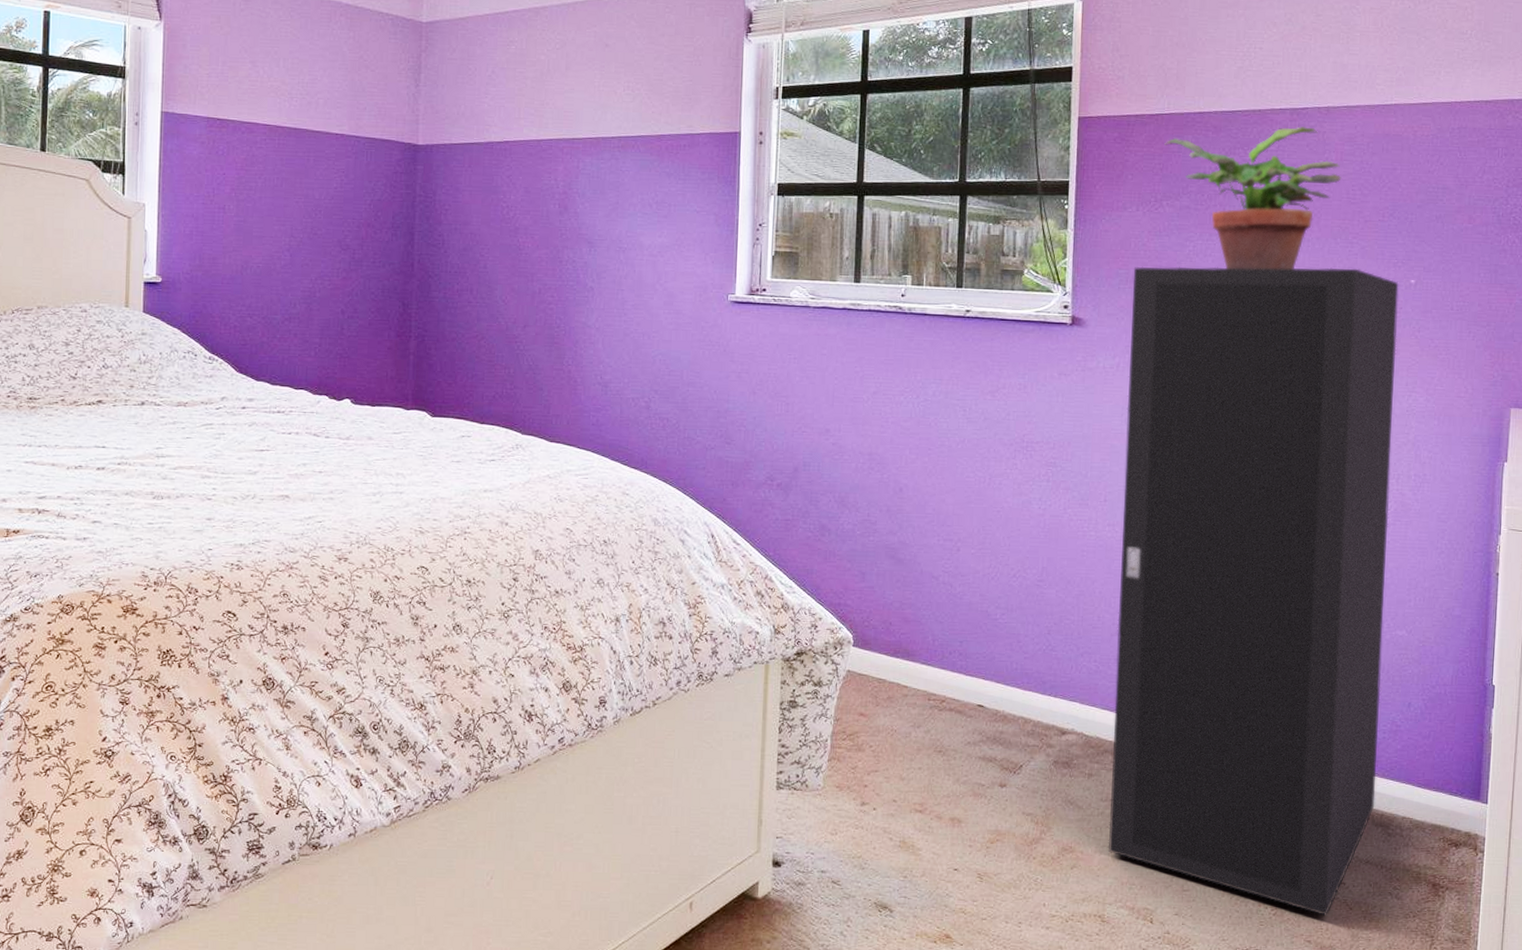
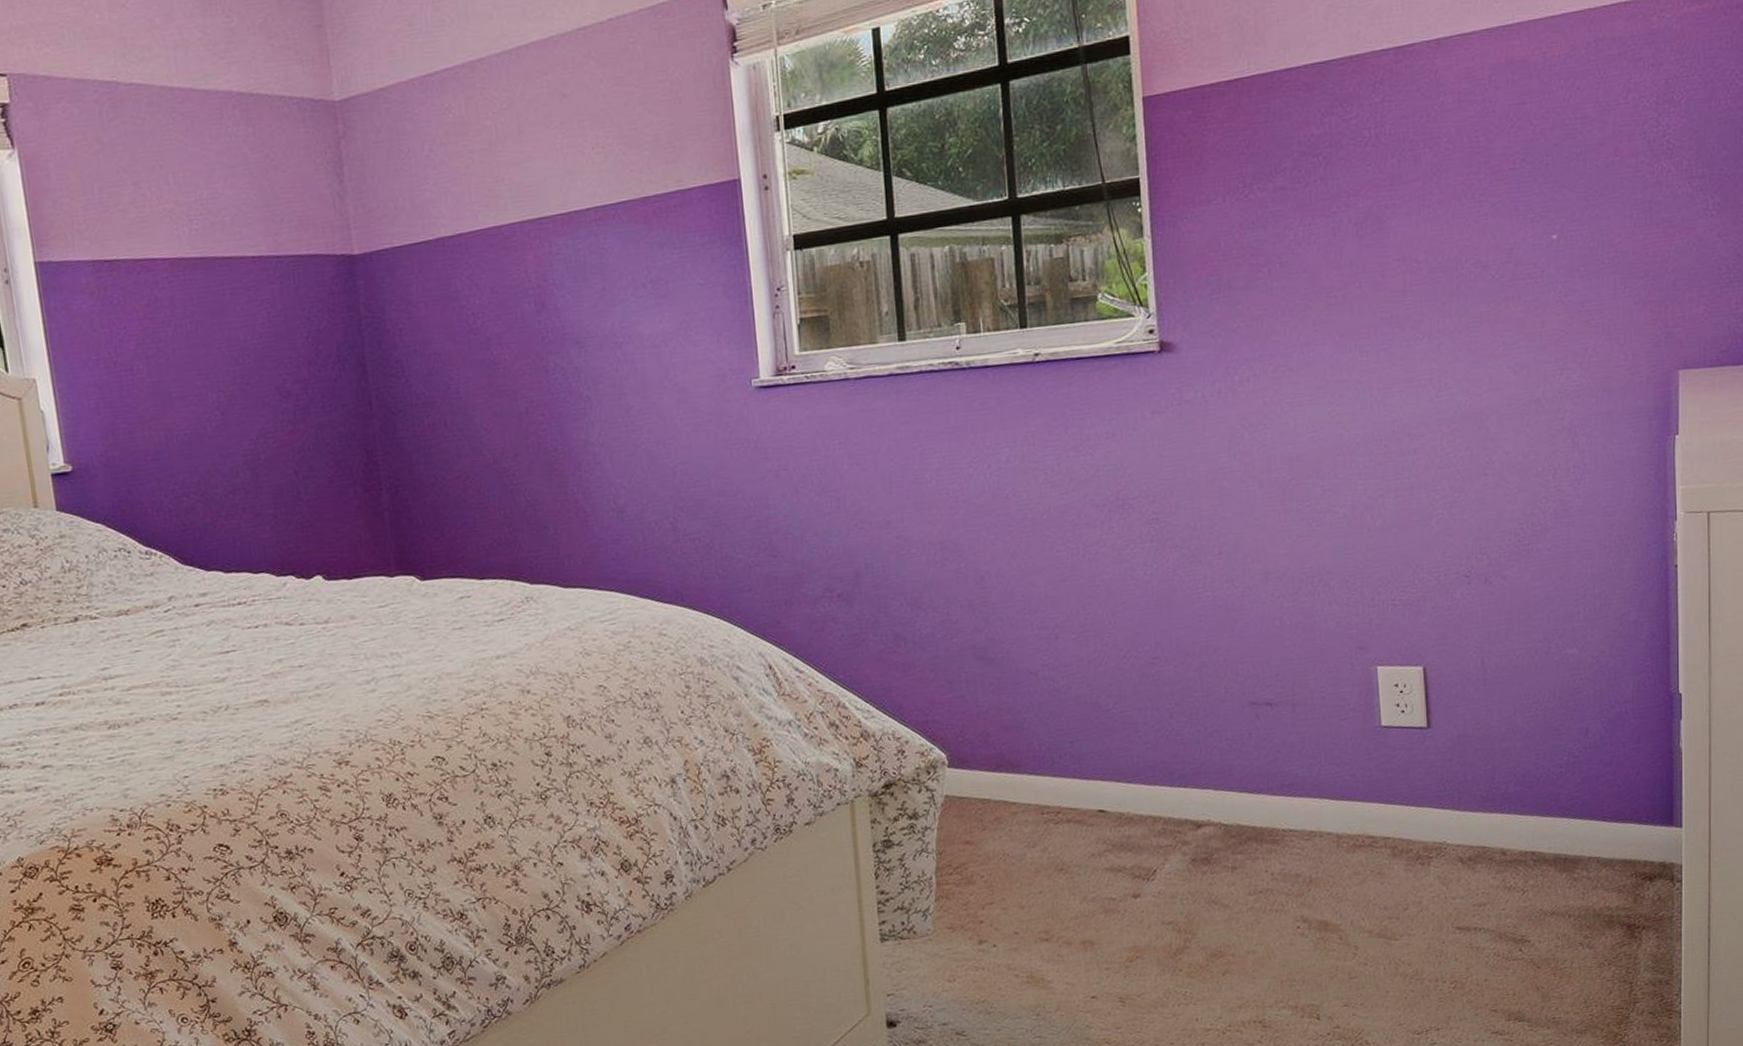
cabinet: present [1107,266,1399,915] -> none [1226,231,1557,980]
potted plant: present [1165,127,1342,270] -> none [1248,67,1462,257]

